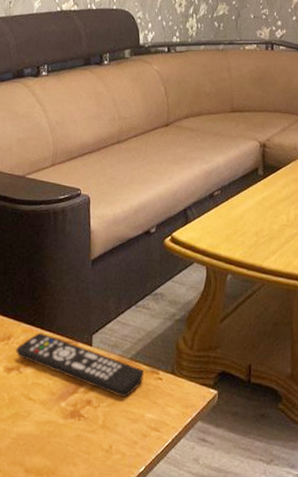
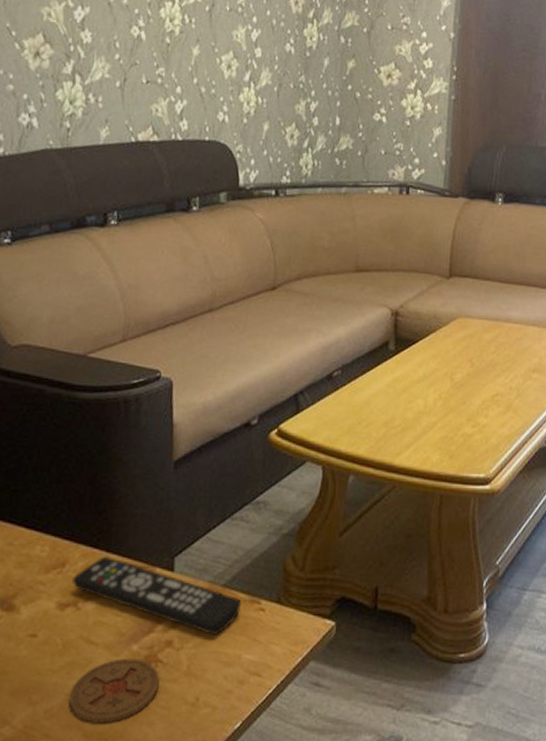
coaster: none [14,412,82,462] -> present [68,658,160,723]

